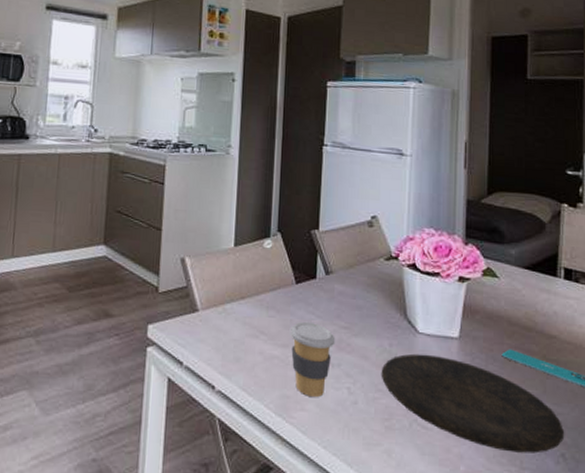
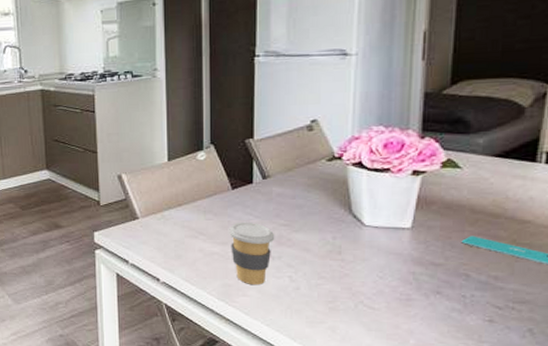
plate: present [381,353,564,454] -> none [324,244,533,329]

